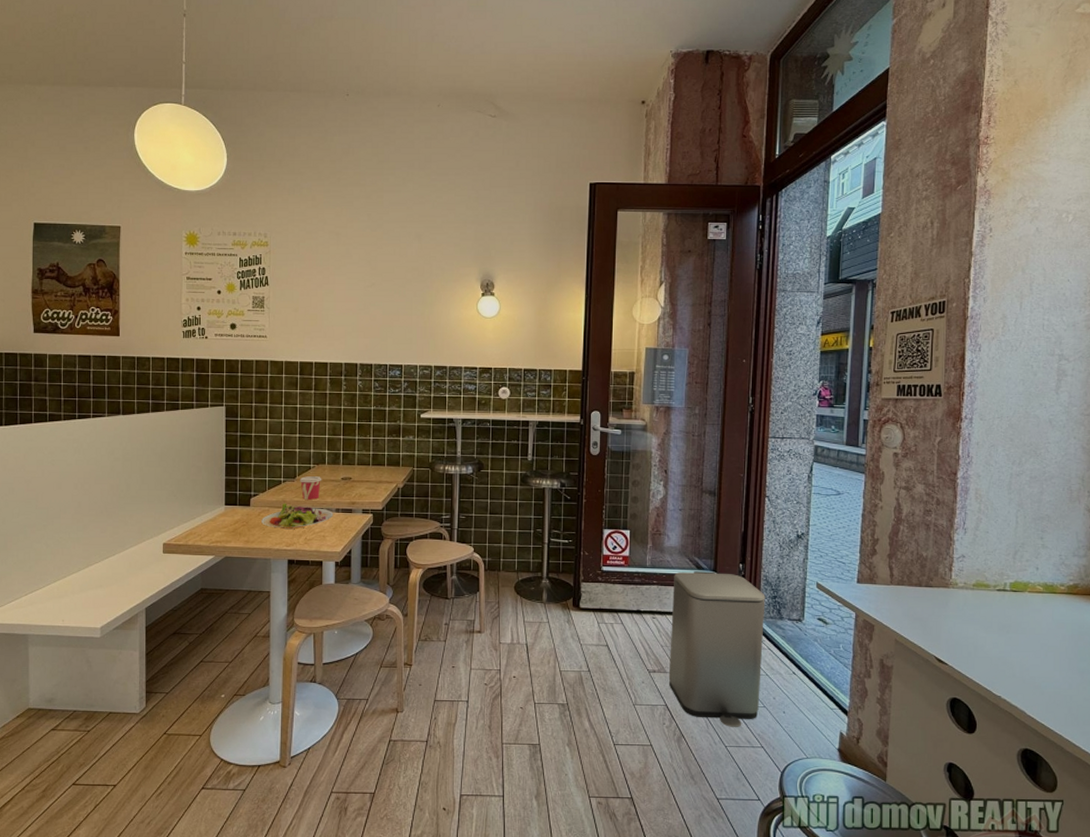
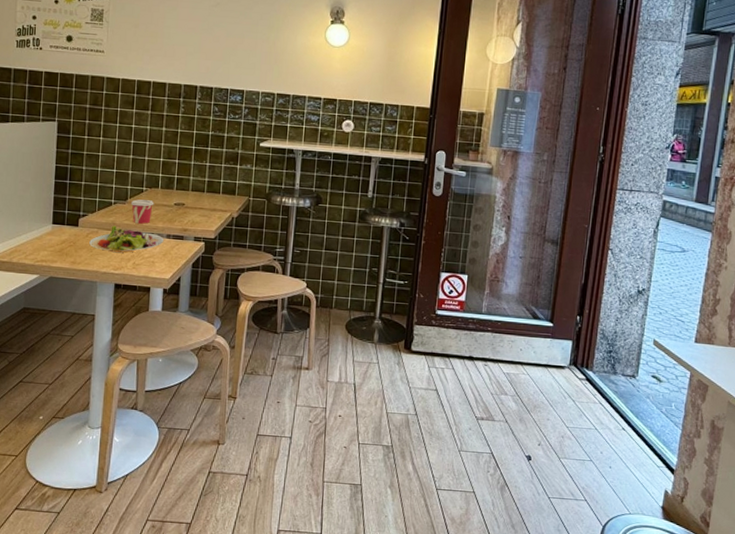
pedal bin: present [668,571,766,727] -> none [496,320,601,479]

